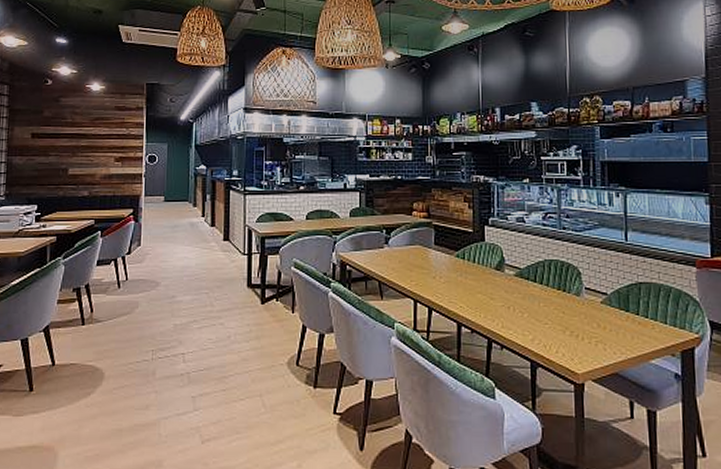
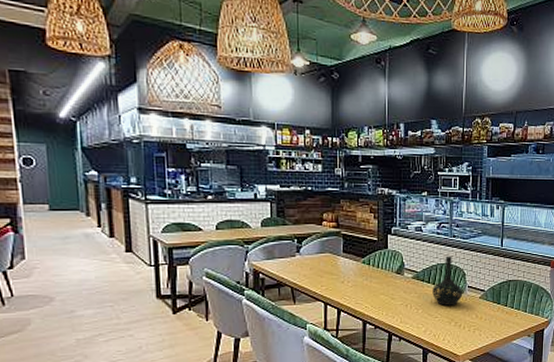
bottle: none [540,251,579,310] -> present [432,256,463,306]

